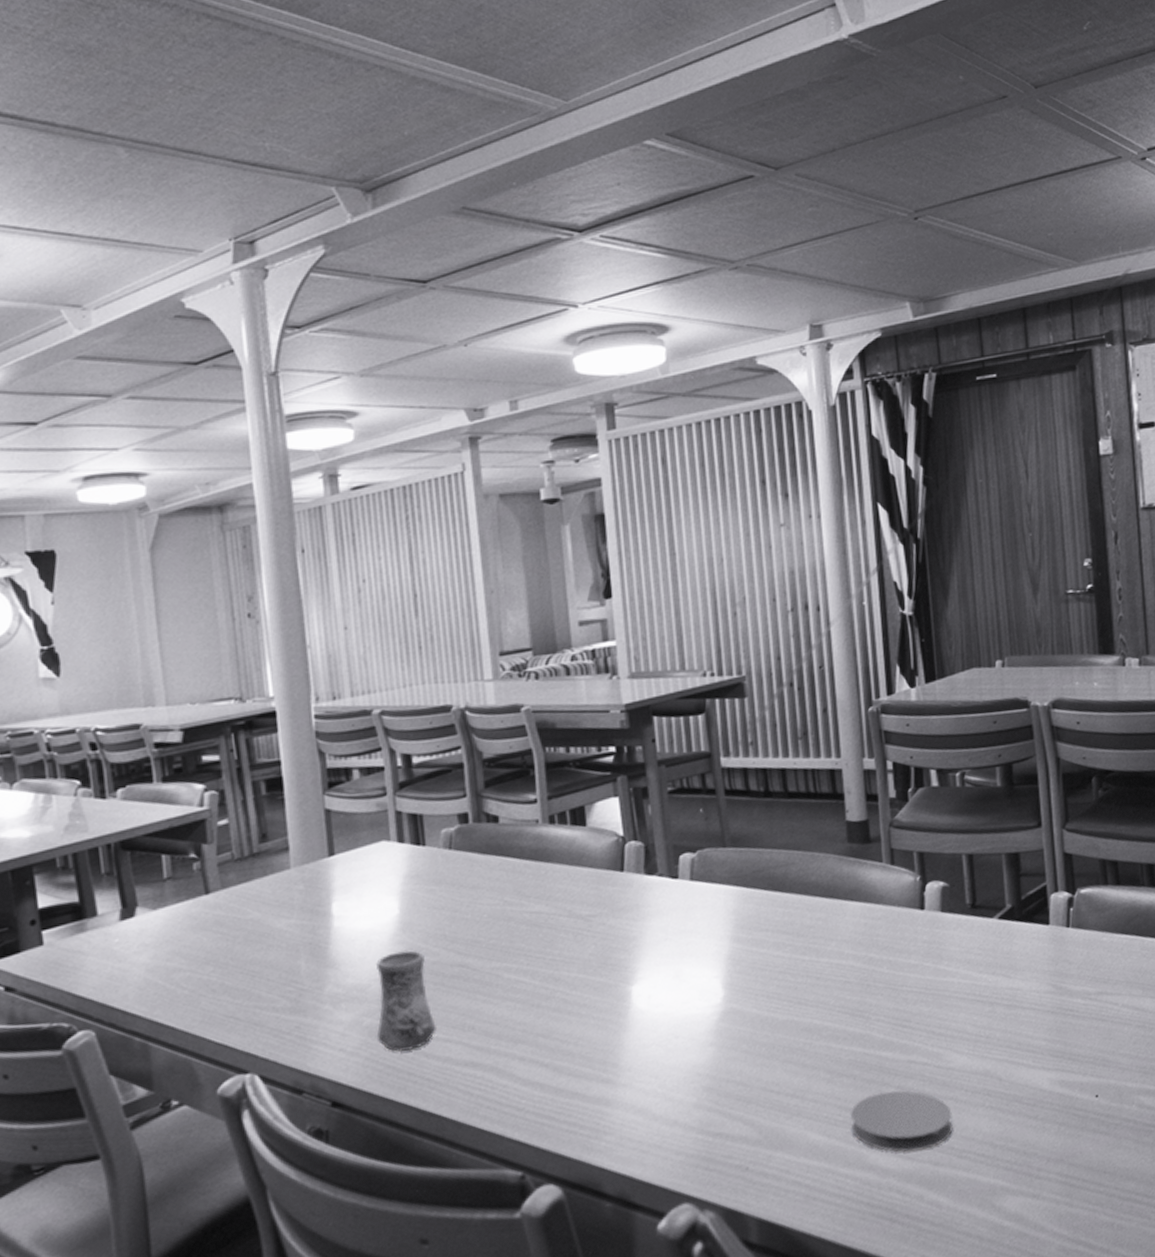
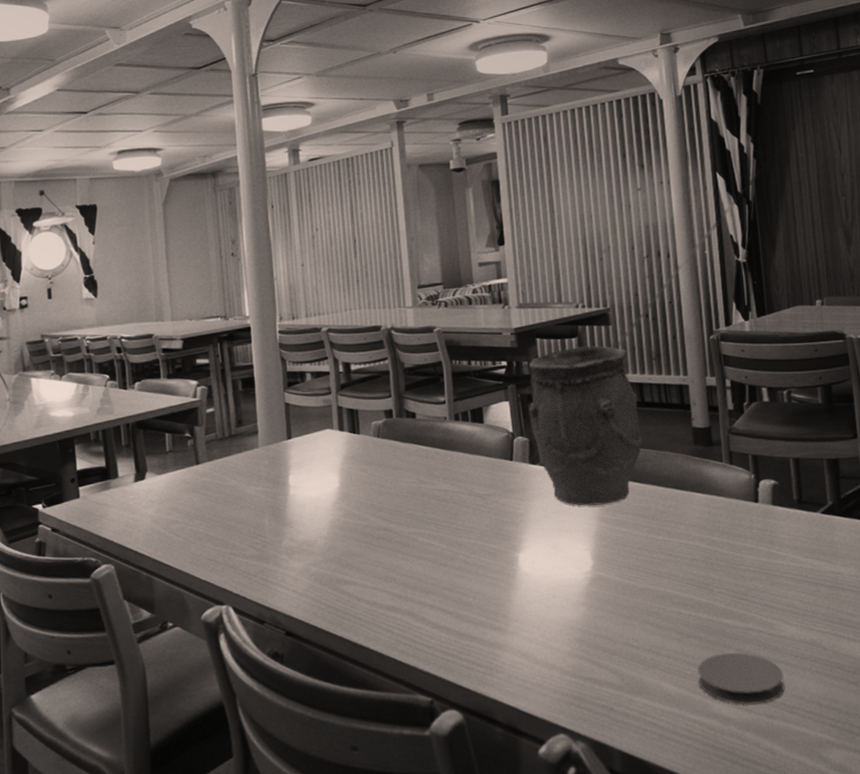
cup: present [376,950,438,1052] -> none [321,515,367,595]
vase: none [643,723,785,925] -> present [528,346,642,507]

